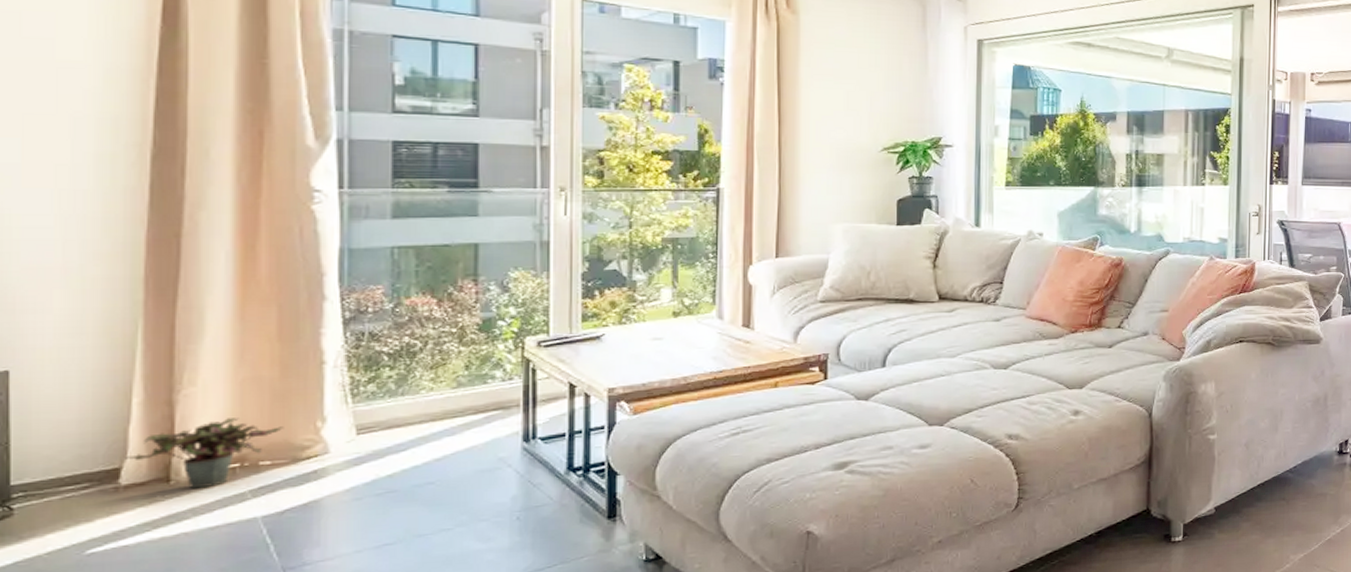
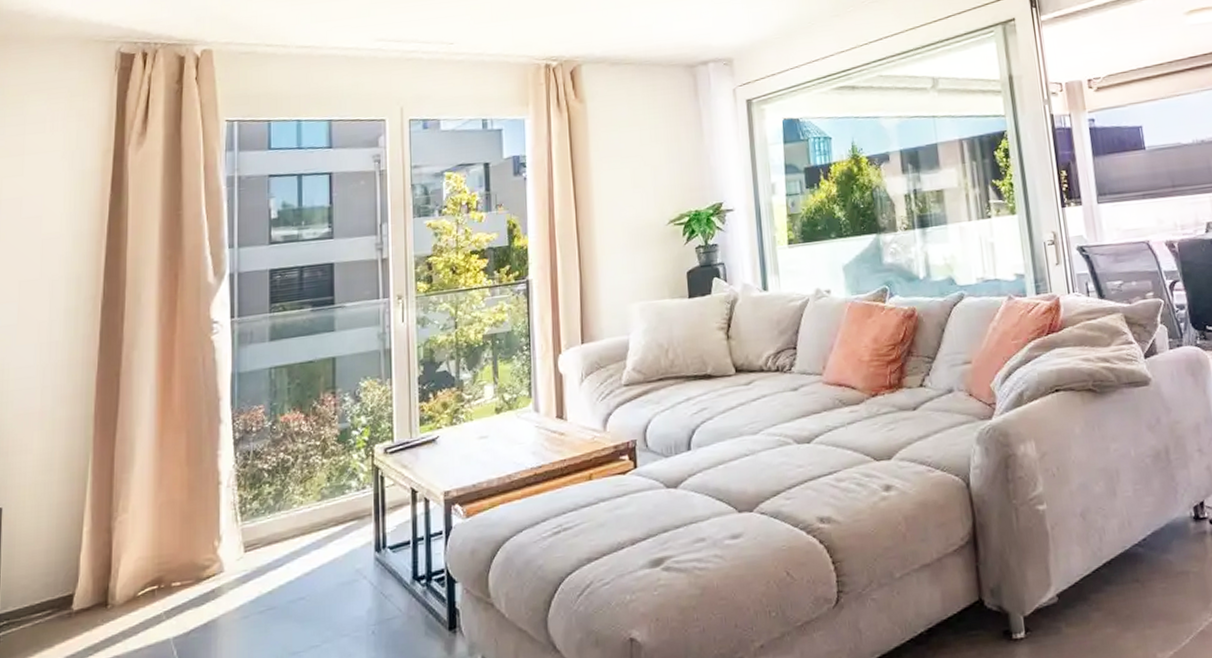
potted plant: present [123,418,284,489] -> none [76,541,191,613]

